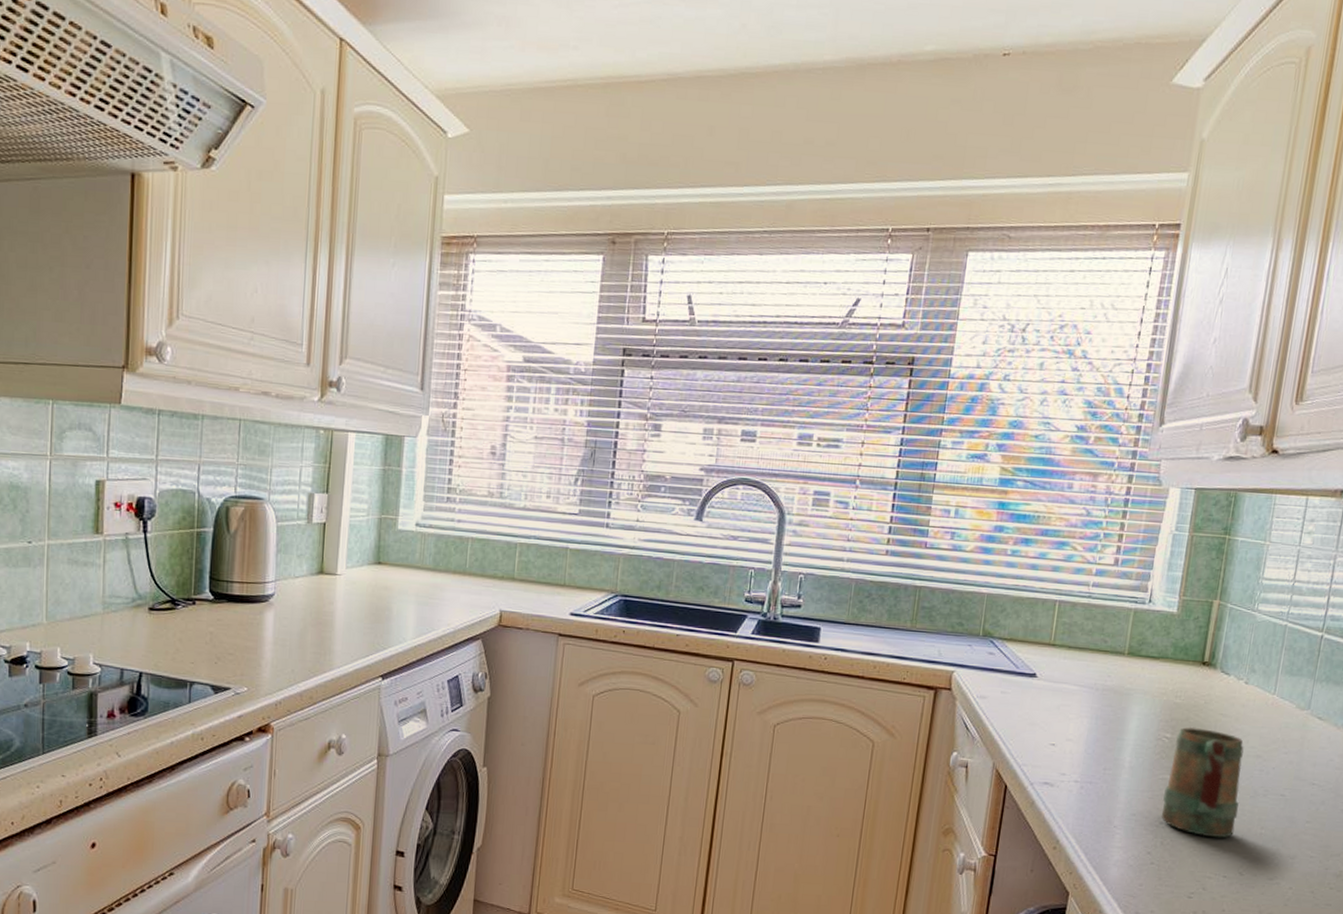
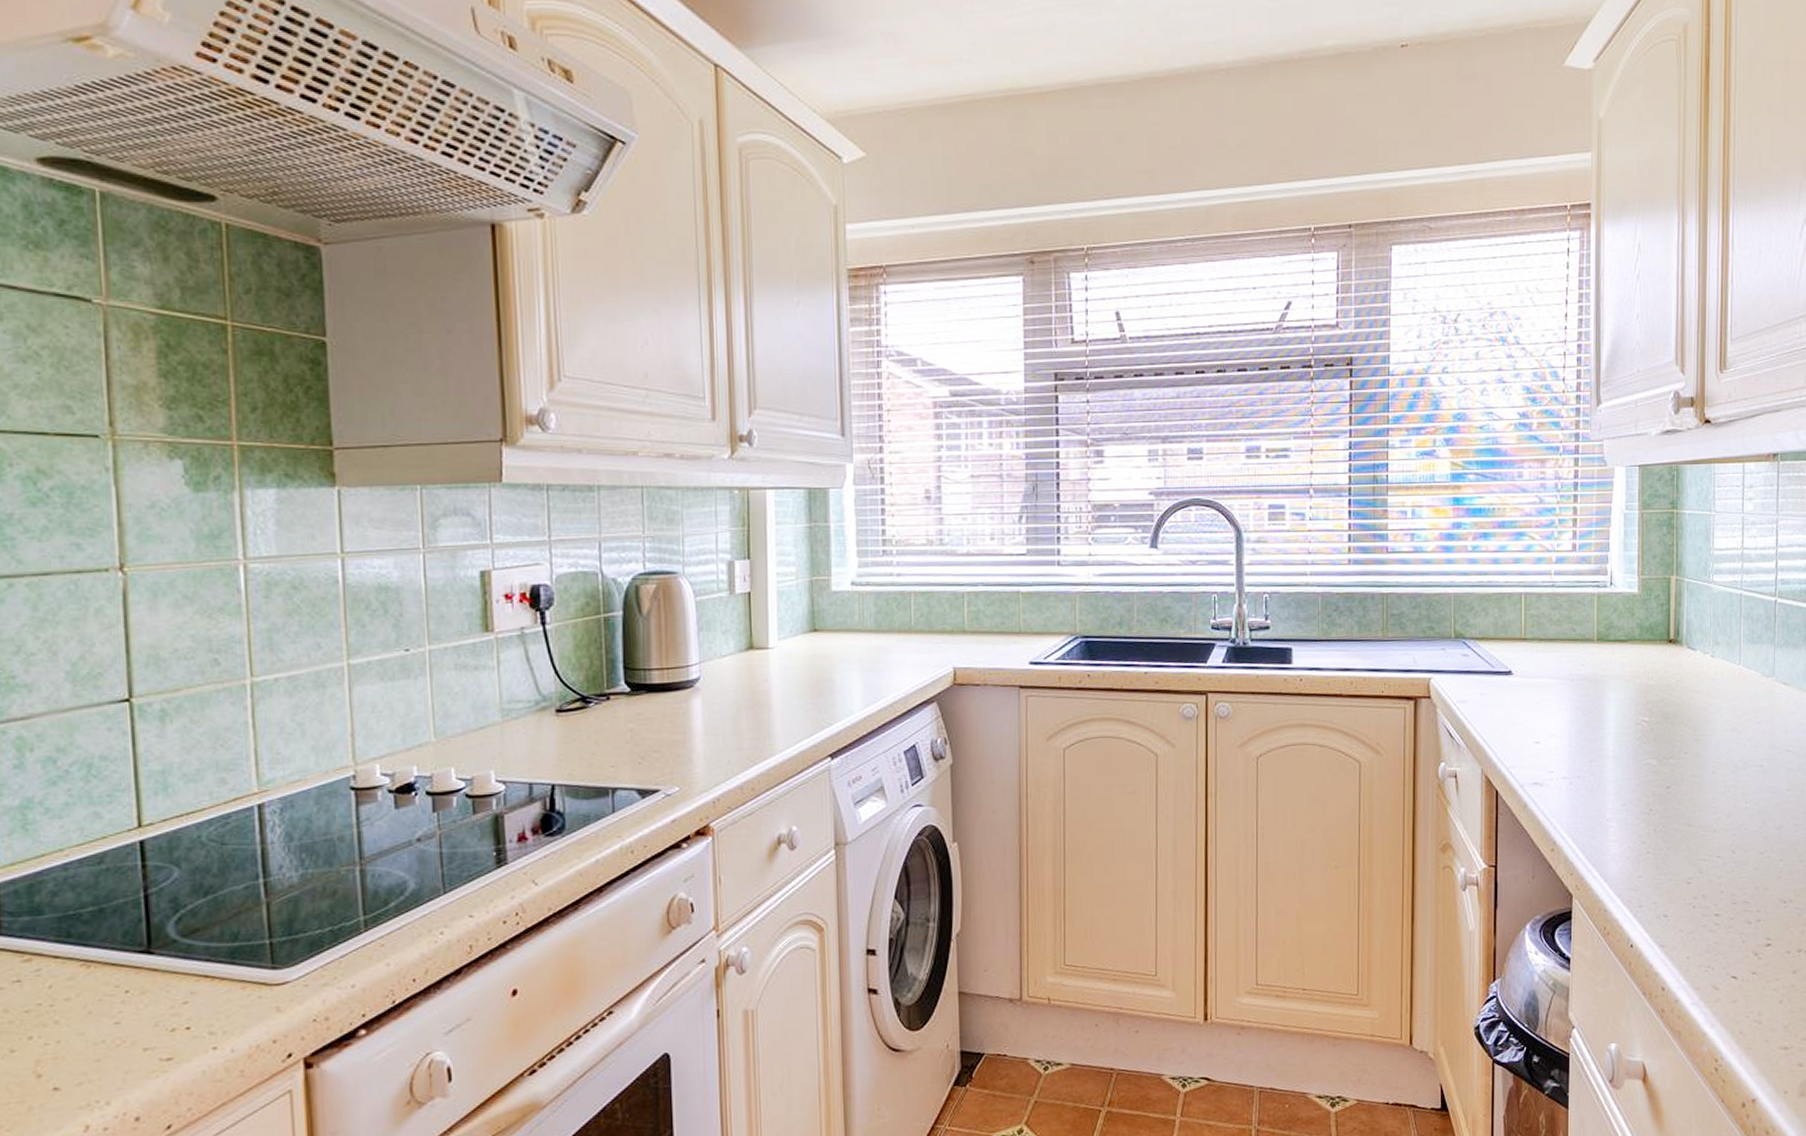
mug: present [1161,726,1244,838] -> none [1650,707,1722,818]

